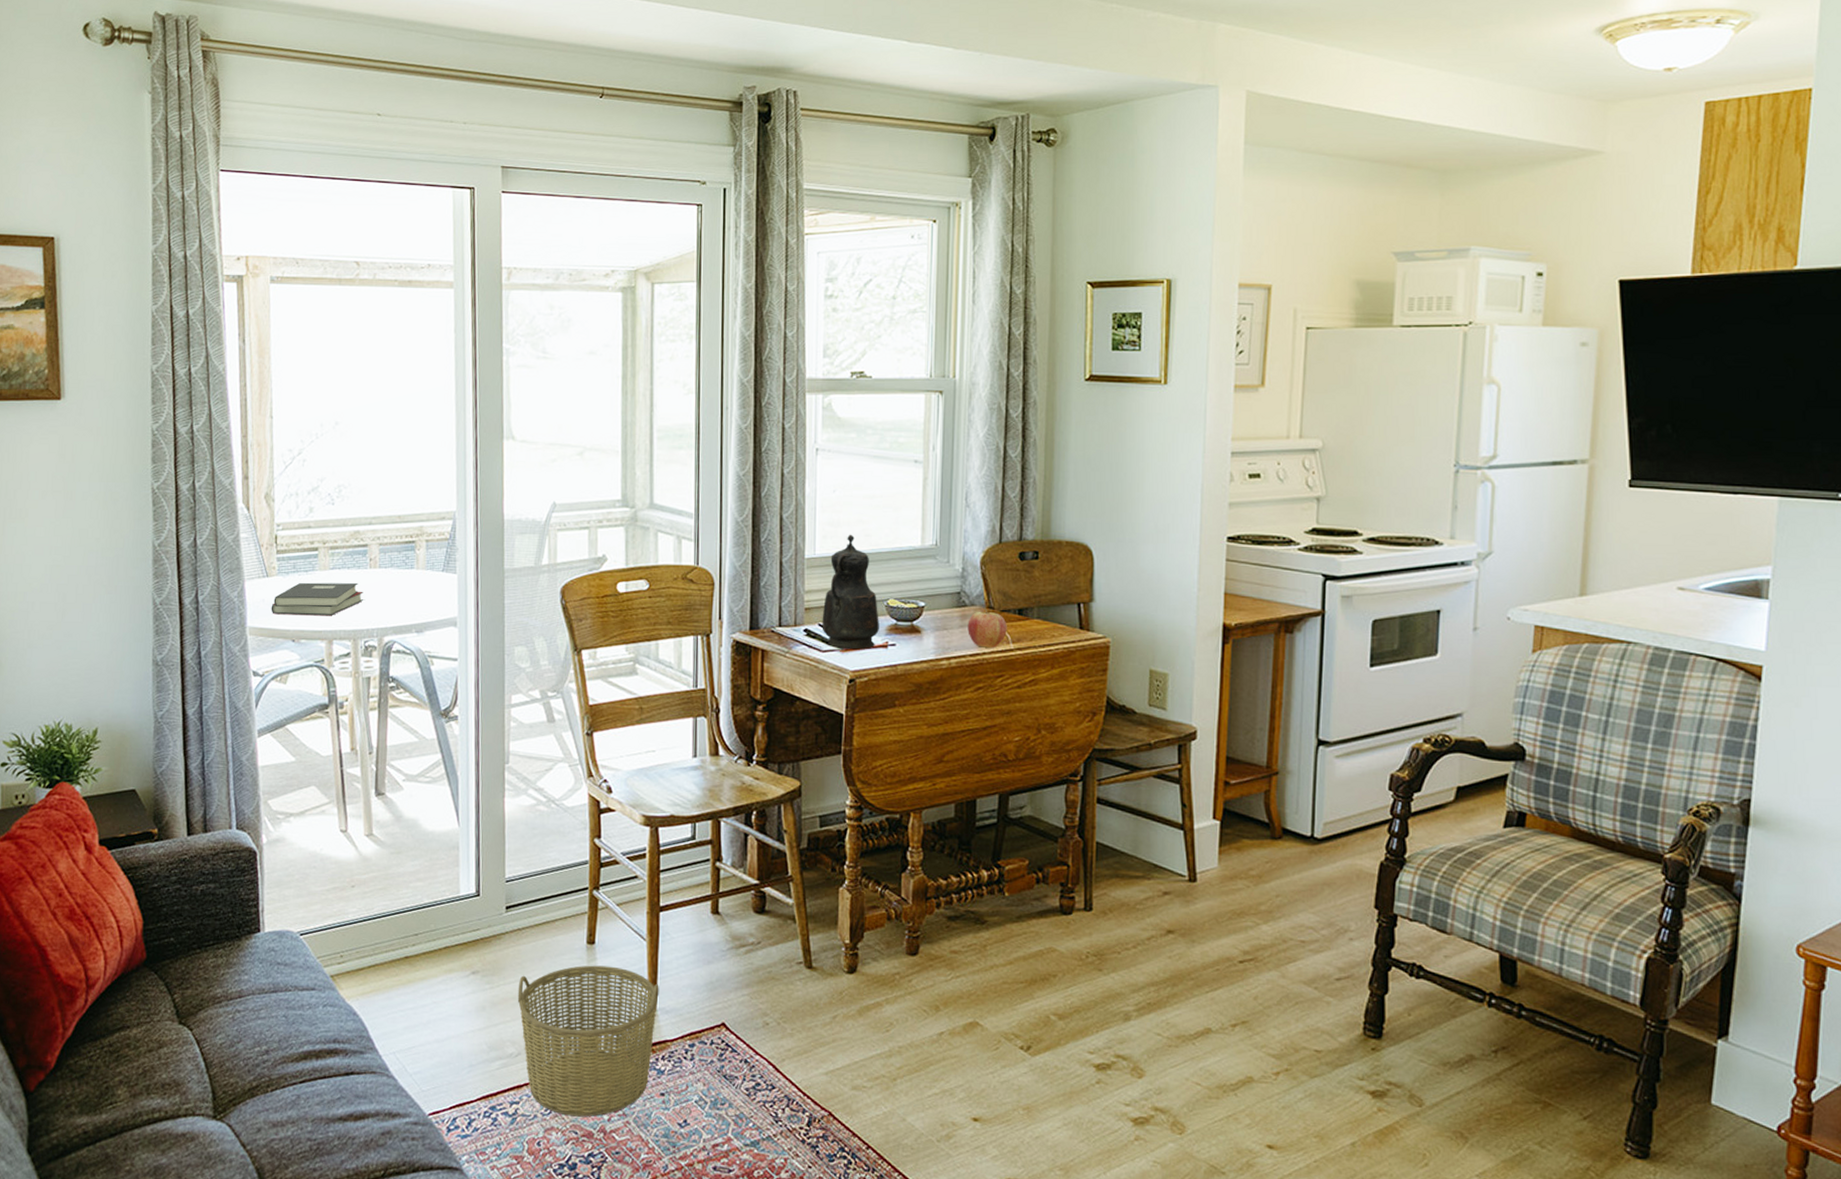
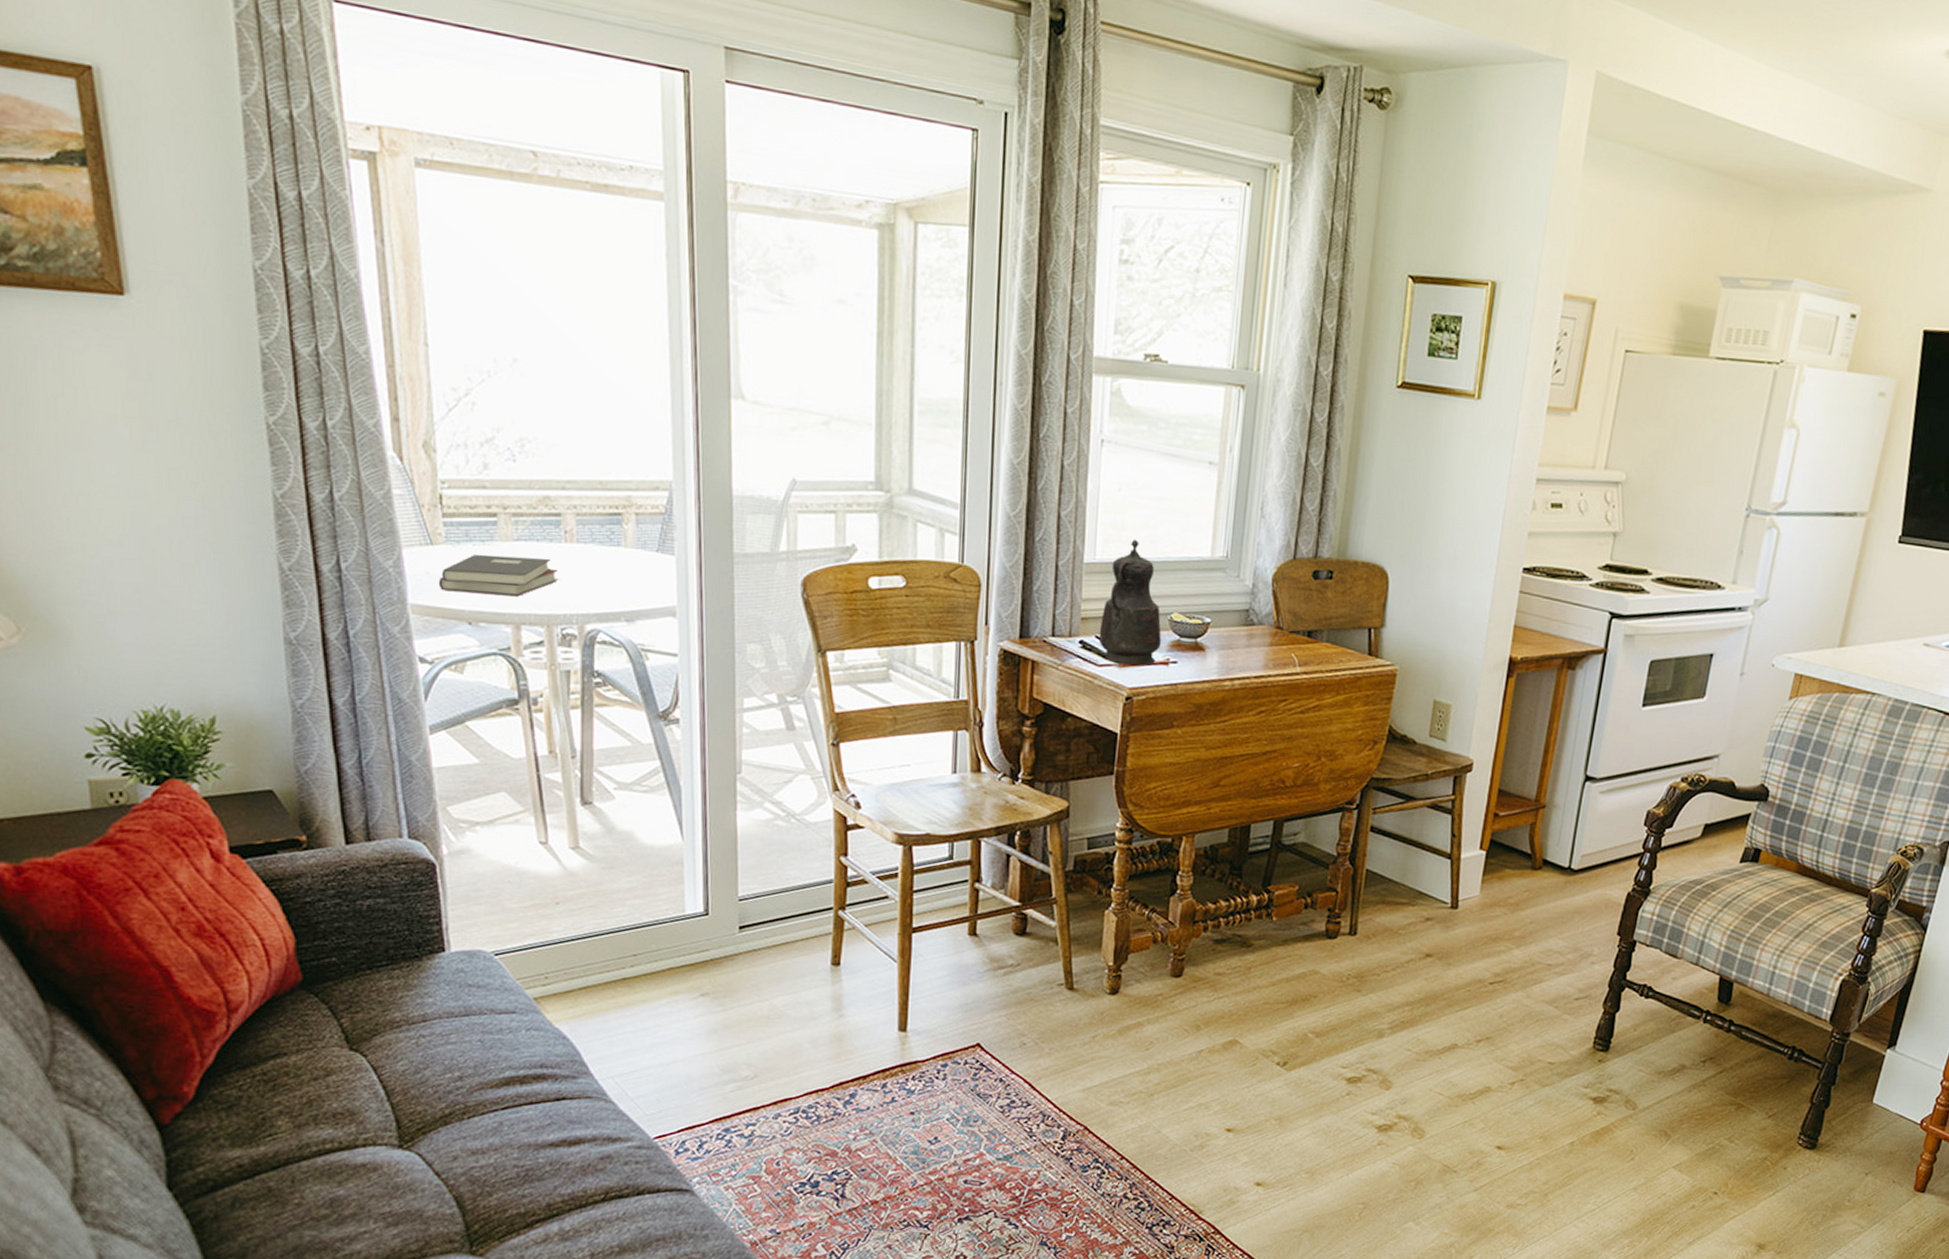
basket: present [517,965,659,1117] -> none [753,986,911,1137]
fruit: present [968,607,1007,648] -> none [1254,627,1295,671]

